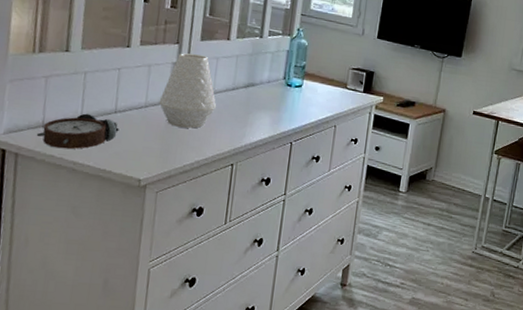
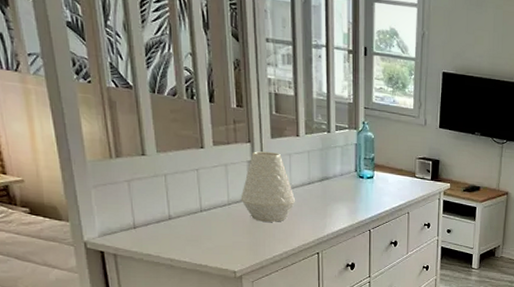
alarm clock: present [36,113,119,150] -> none [130,213,207,248]

